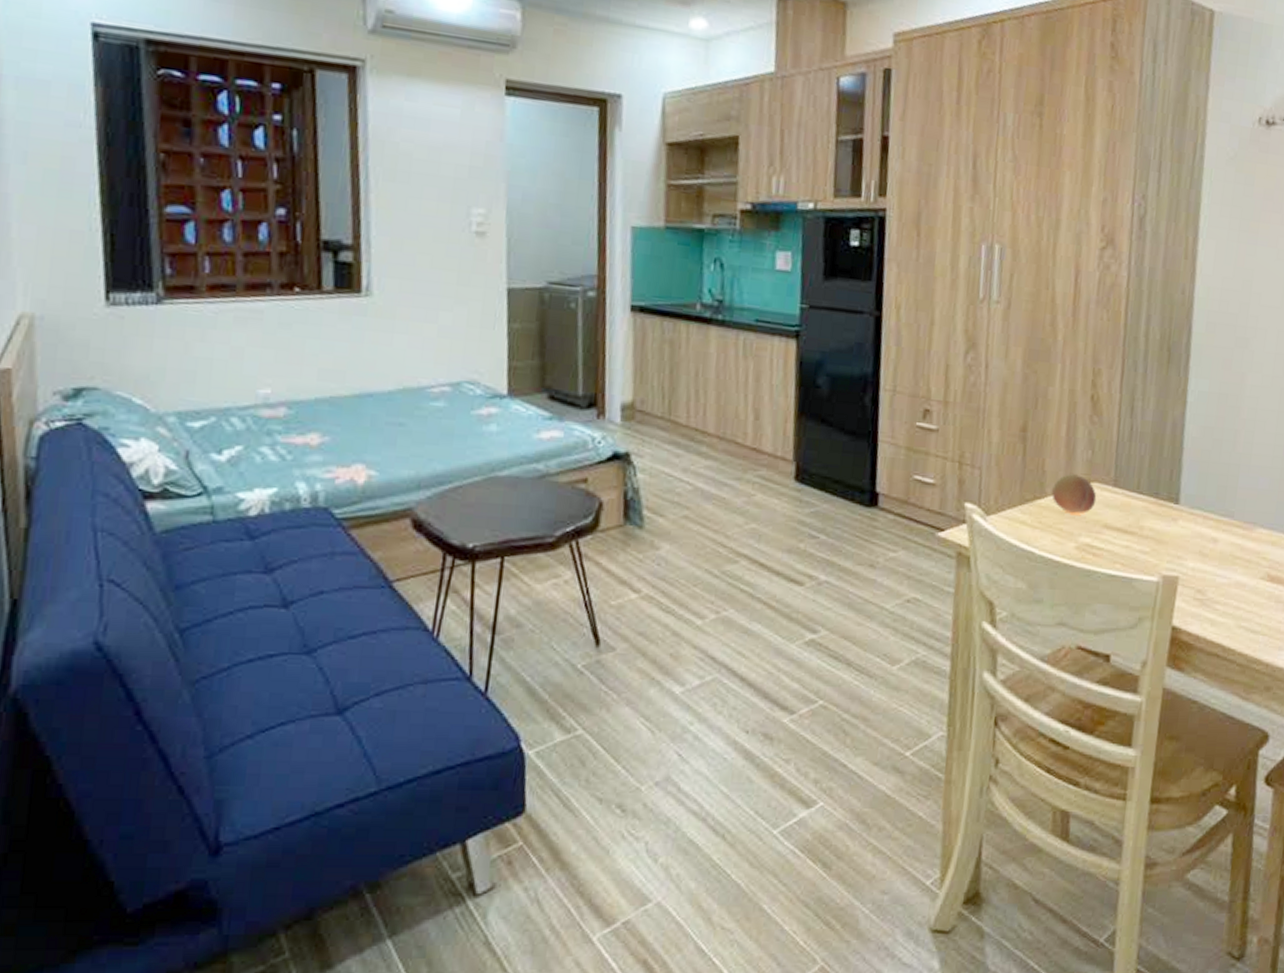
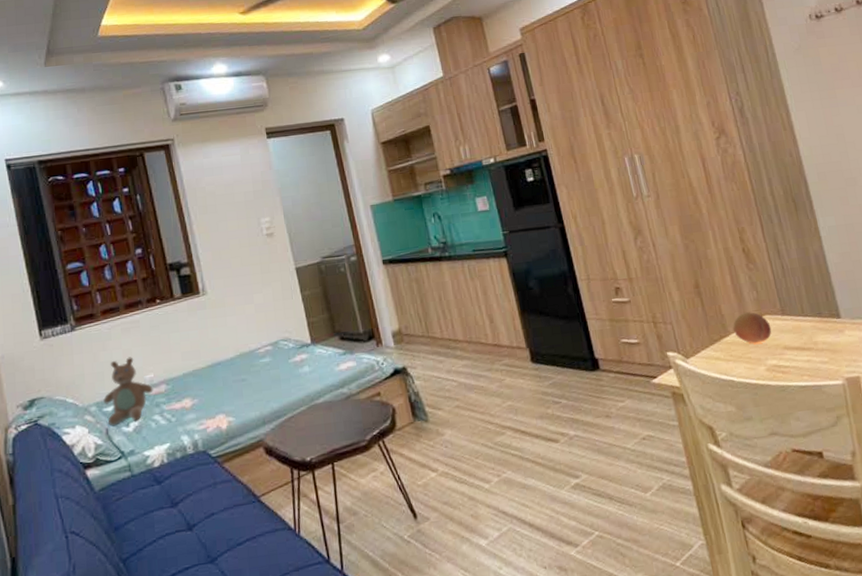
teddy bear: none [189,358,267,450] -> present [103,357,153,427]

